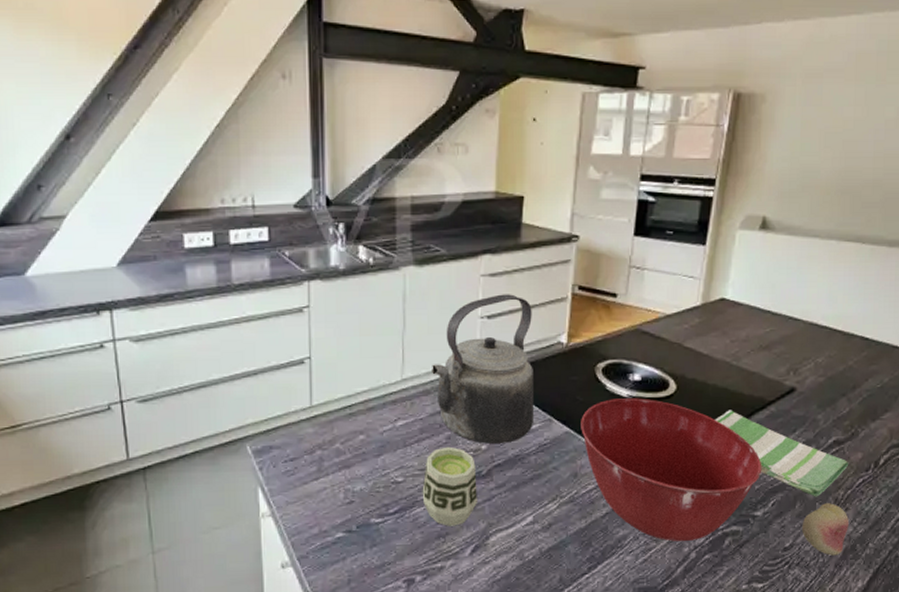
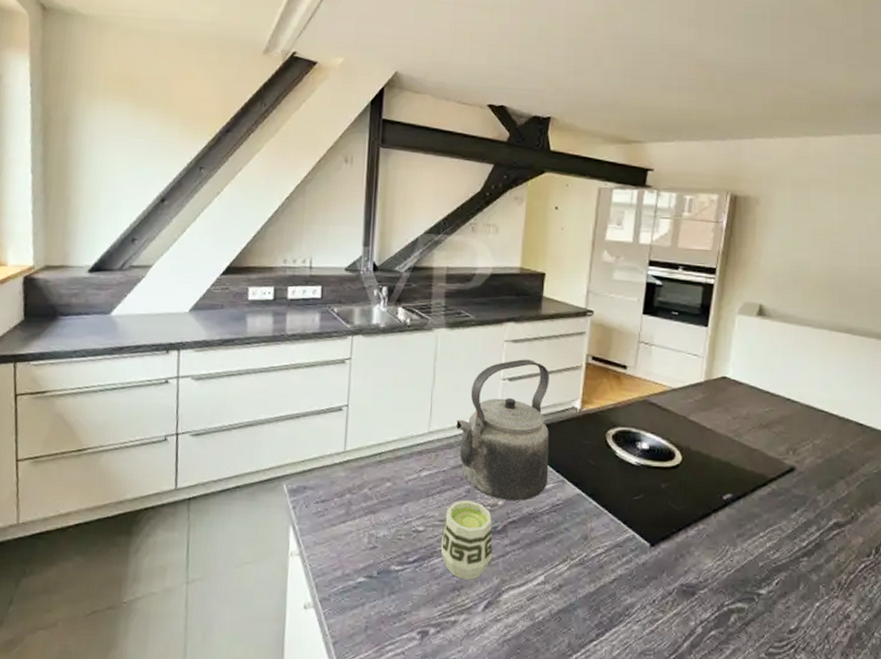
mixing bowl: present [581,398,762,541] -> none [591,465,765,615]
dish towel: present [715,410,849,497] -> none [719,484,850,579]
fruit: present [802,503,849,556] -> none [806,586,853,643]

